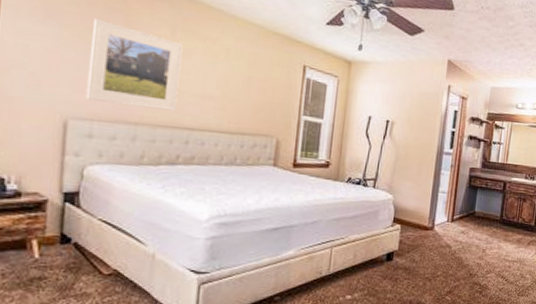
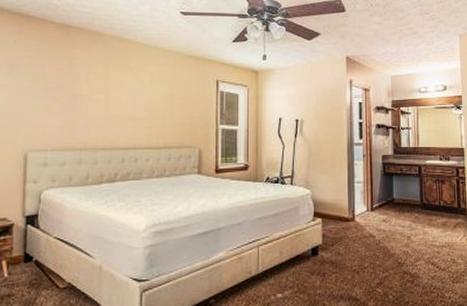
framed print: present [85,19,183,111] -> none [40,66,115,135]

